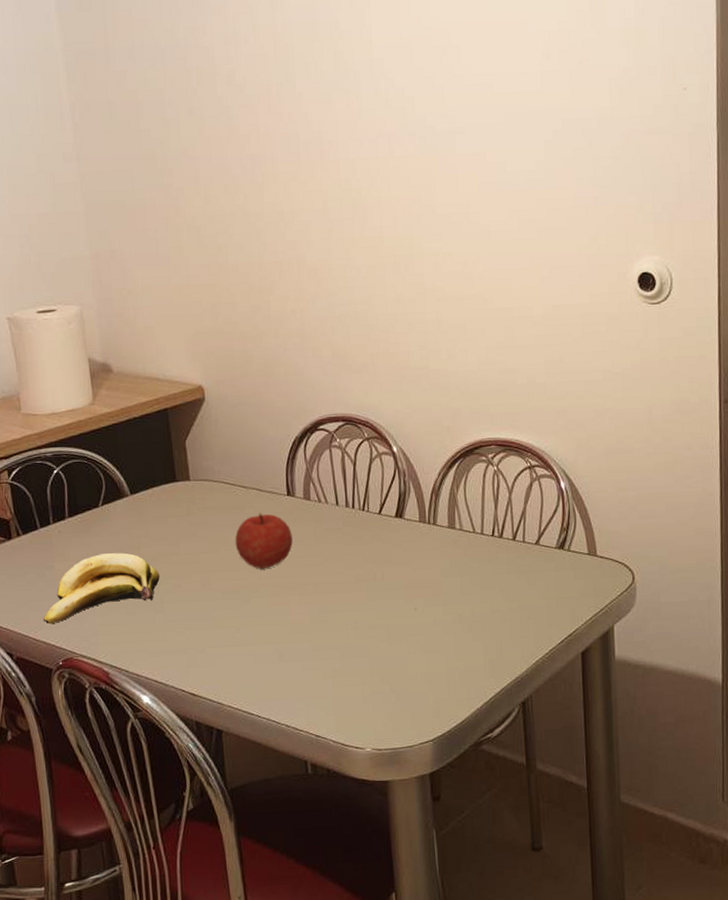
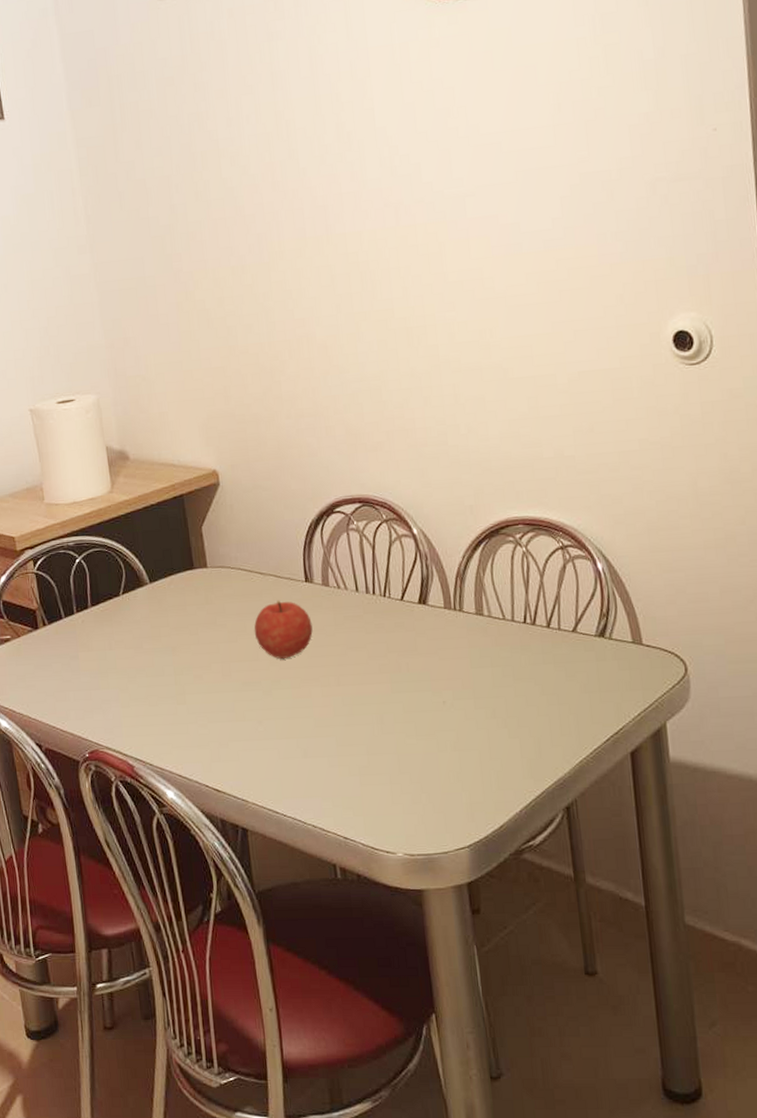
banana: present [42,553,160,625] -> none [69,642,181,716]

